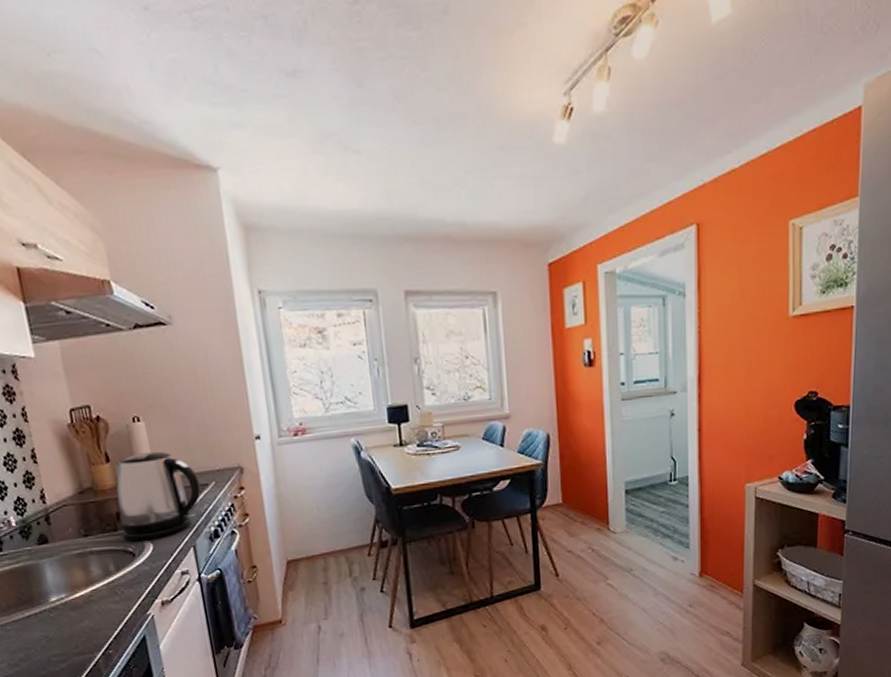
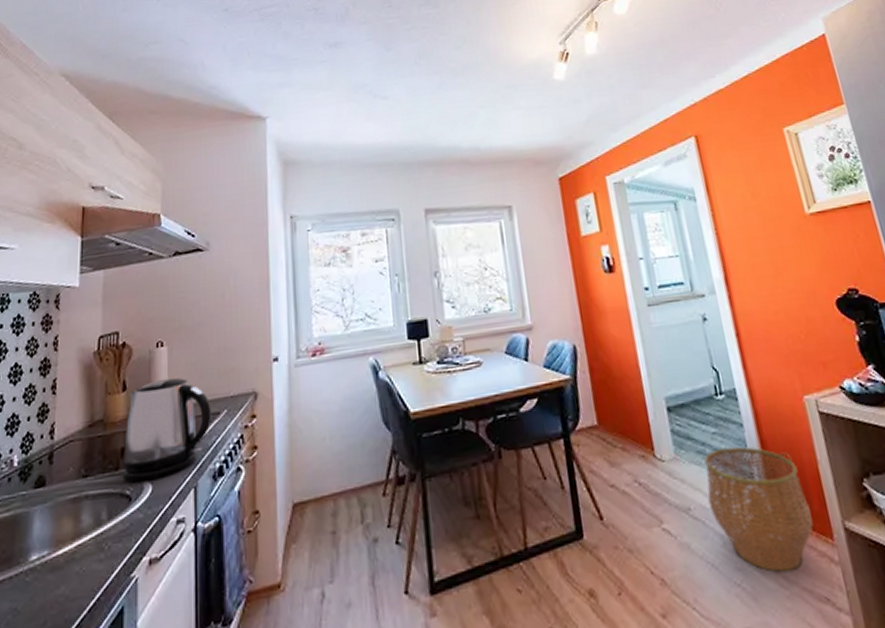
basket: none [648,523,729,614] -> present [704,446,814,572]

